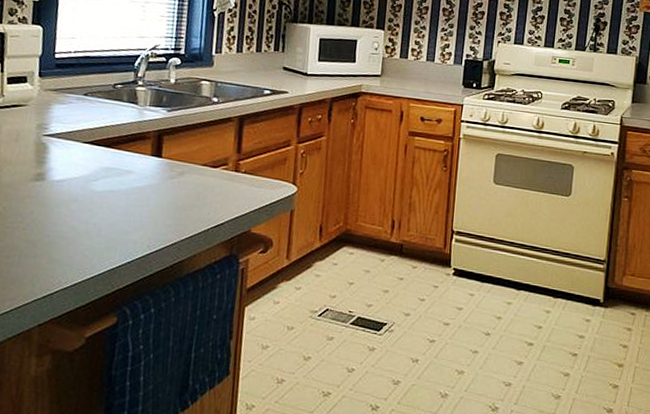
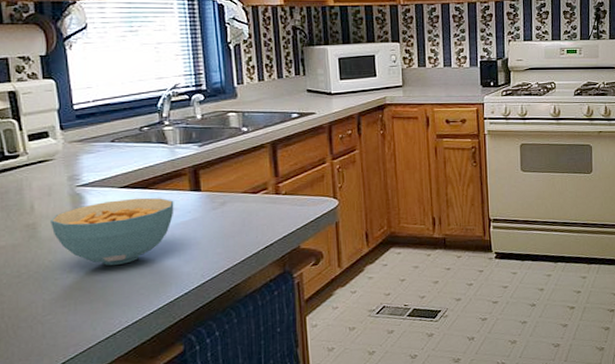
cereal bowl: none [12,155,134,222] -> present [51,198,174,265]

